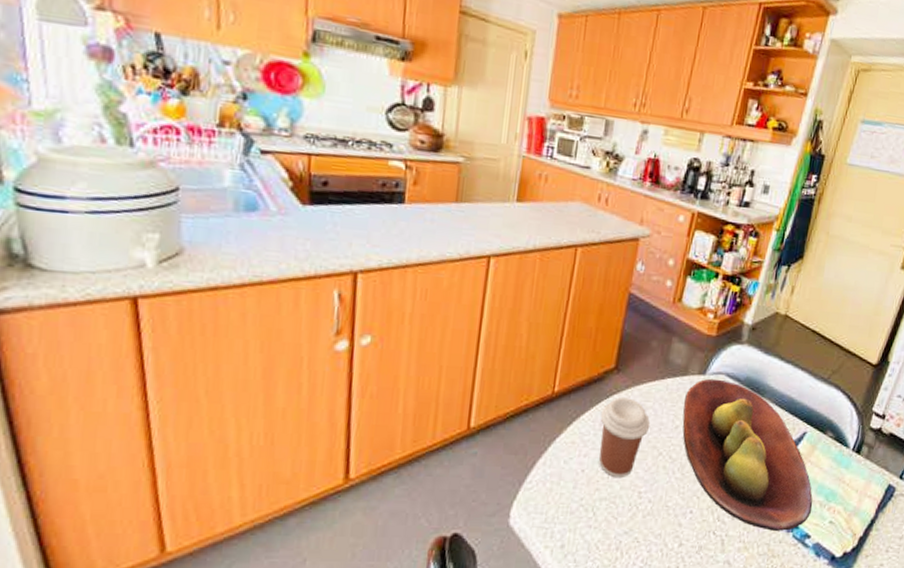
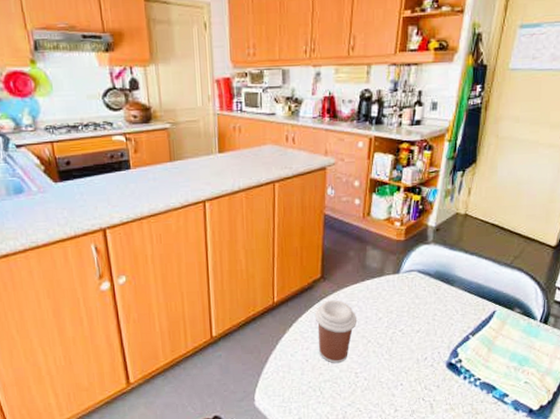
fruit bowl: present [682,378,813,531] -> none [384,275,508,394]

